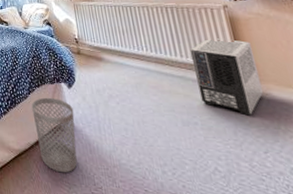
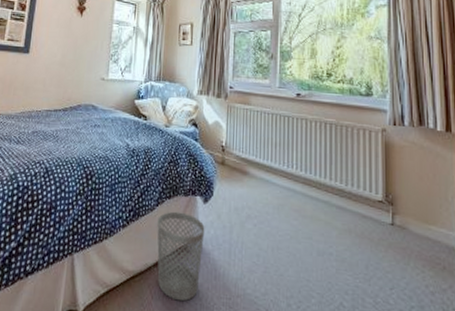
air purifier: present [189,37,264,116] -> none [340,162,402,250]

